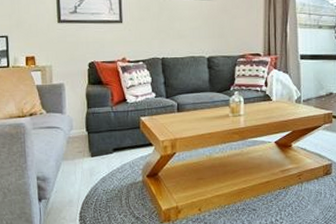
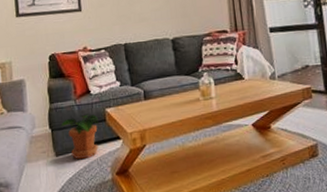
potted plant: none [97,120,133,162] -> present [61,114,98,160]

